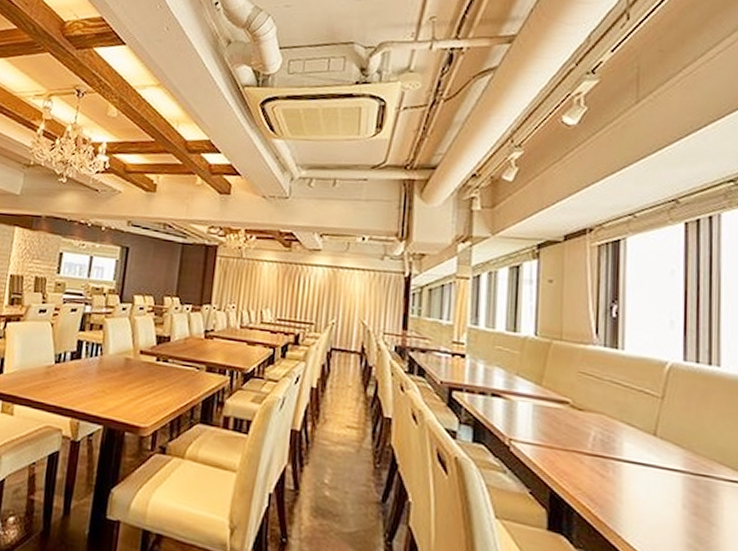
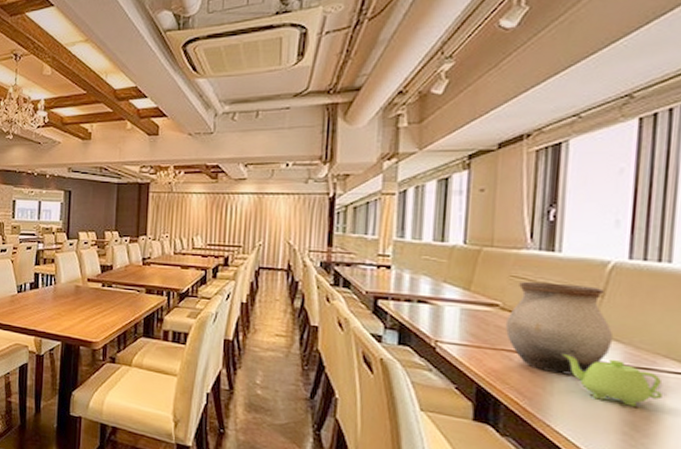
vase: none [575,378,674,481] -> present [505,281,614,375]
teapot: none [630,458,722,517] -> present [563,354,664,407]

